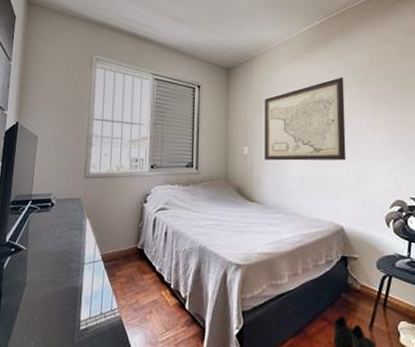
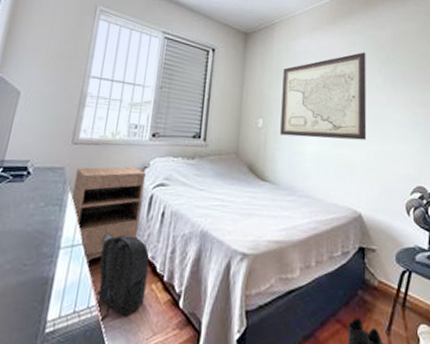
nightstand: none [88,195,148,276] -> present [70,166,146,264]
backpack: none [117,252,158,323] -> present [96,235,150,325]

